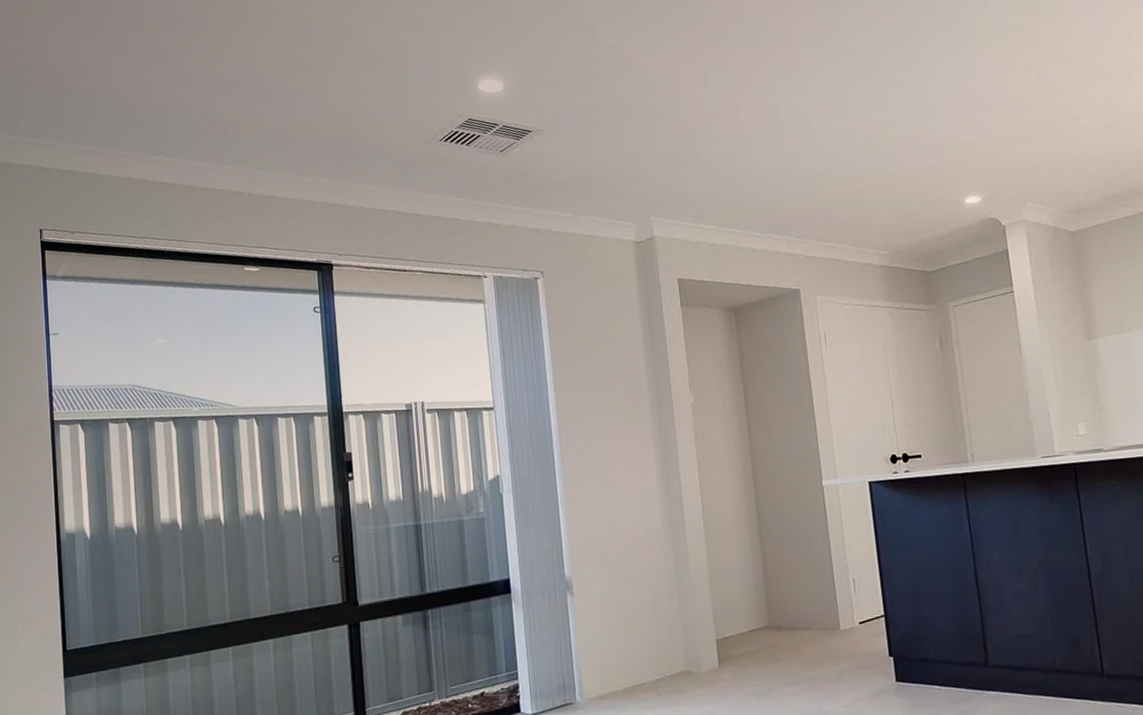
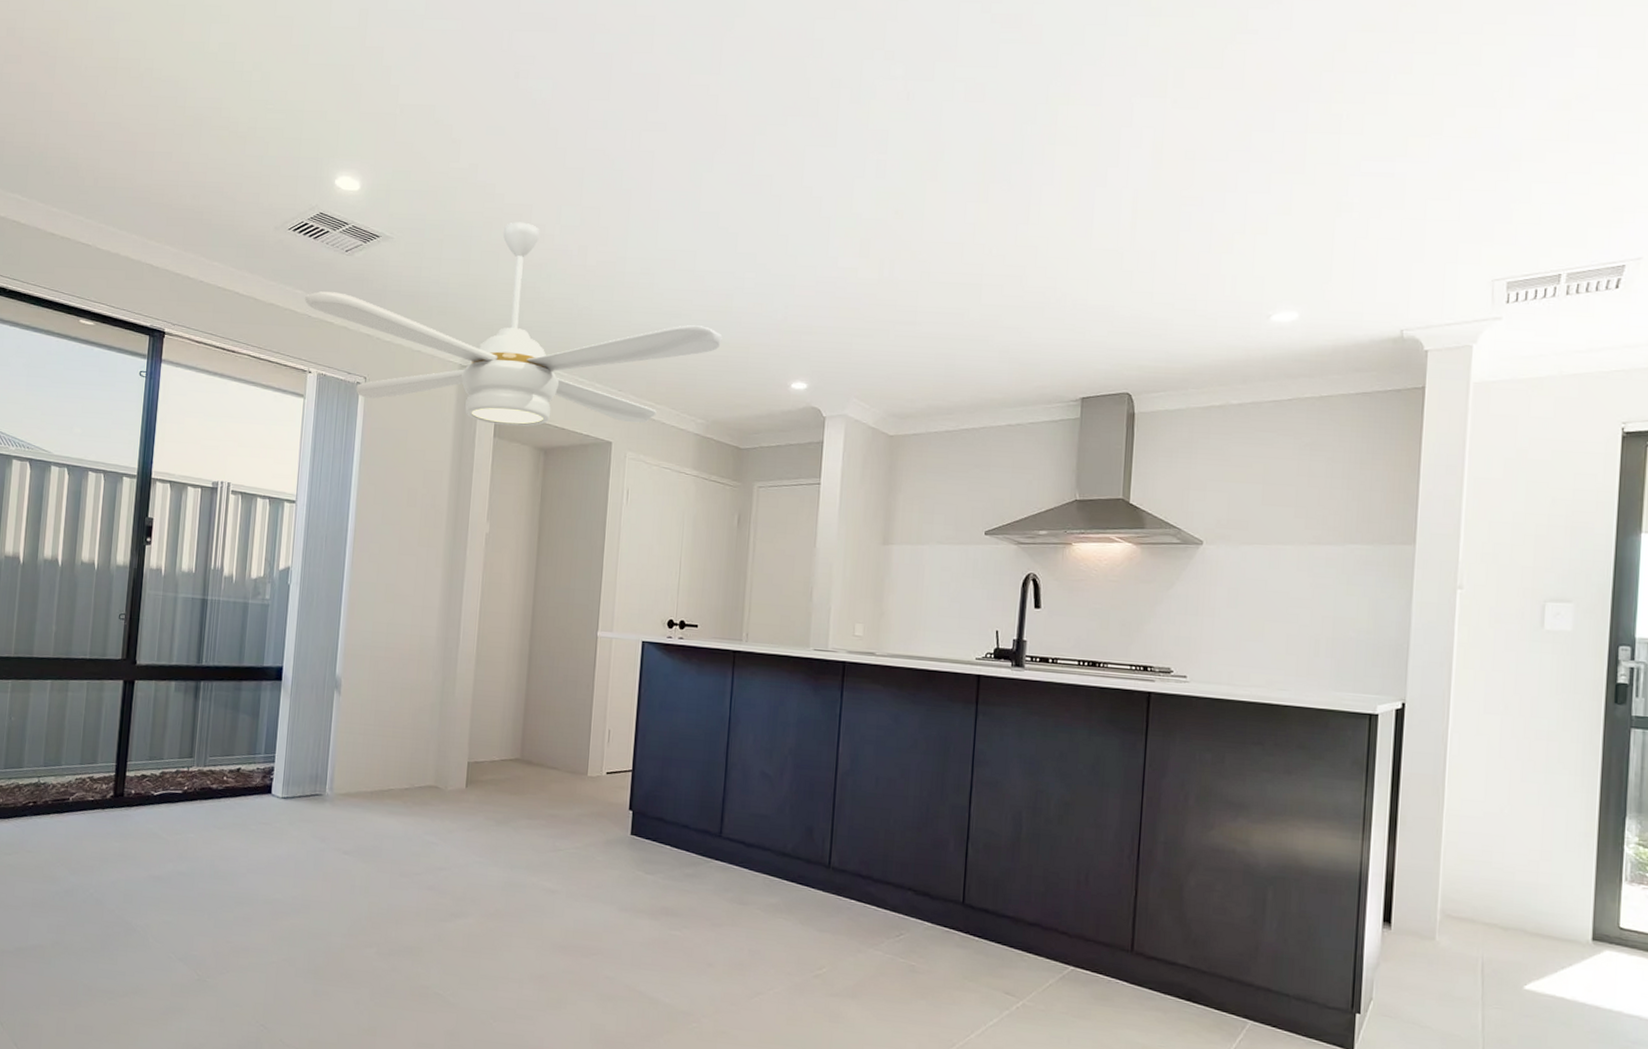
ceiling fan: none [468,91,889,294] -> present [305,222,723,427]

